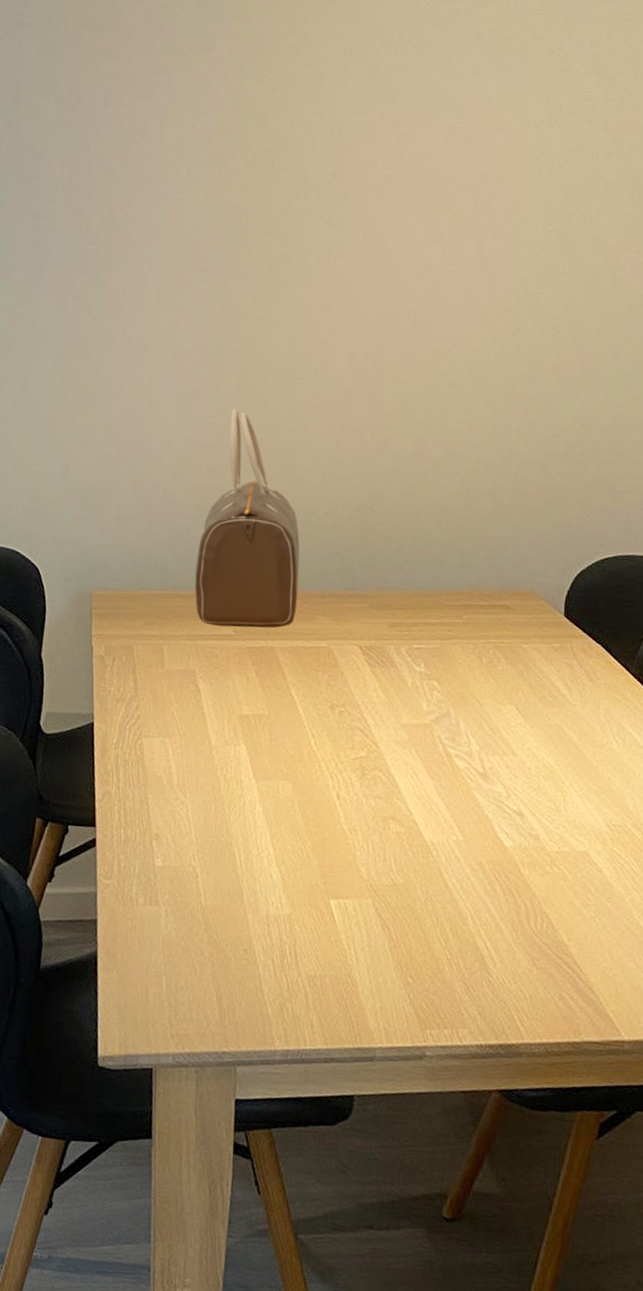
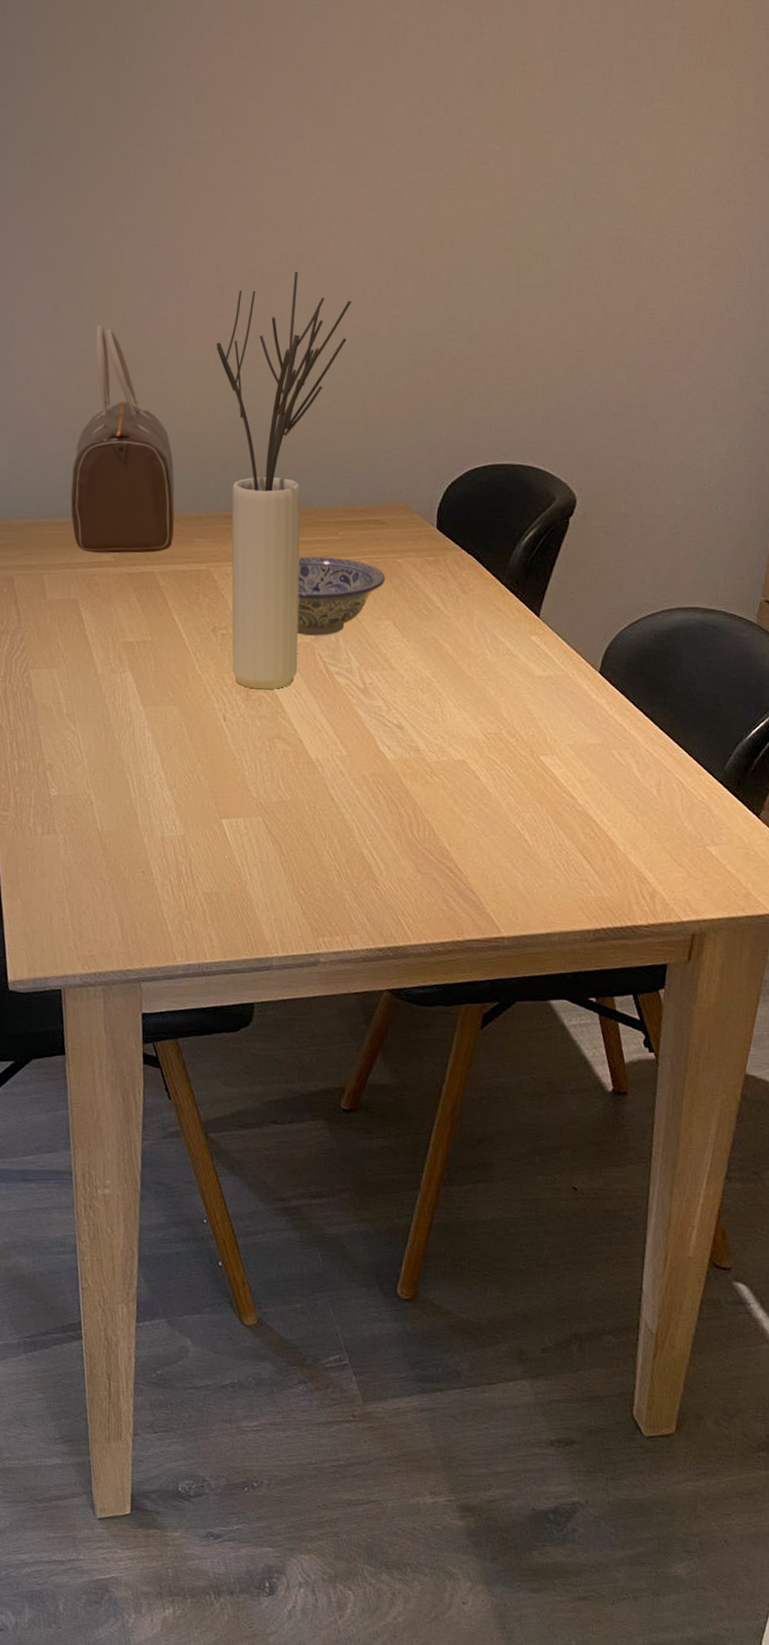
vase: none [348,364,485,770] -> present [216,271,352,690]
bowl: none [416,638,510,718] -> present [296,556,385,636]

